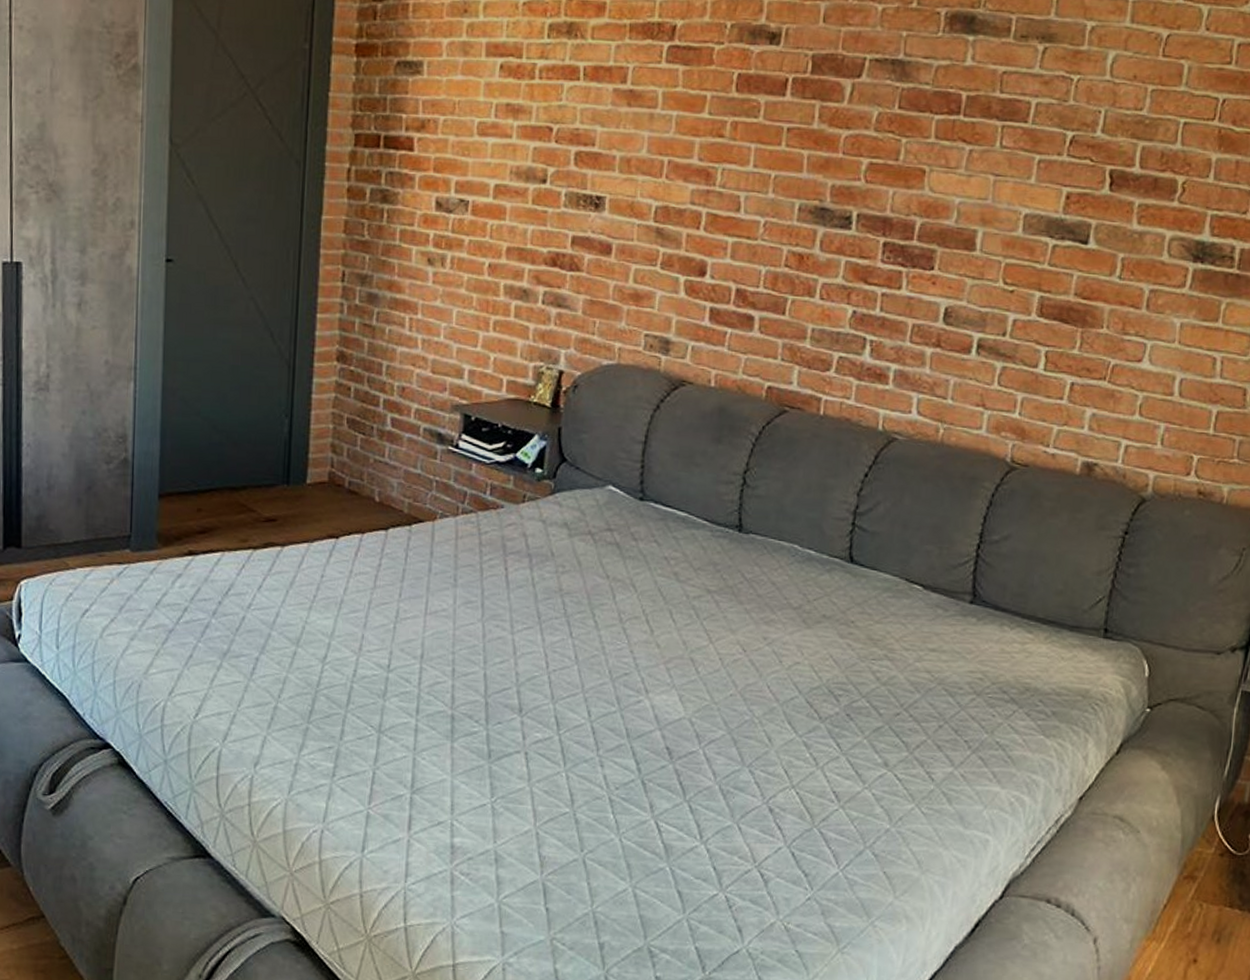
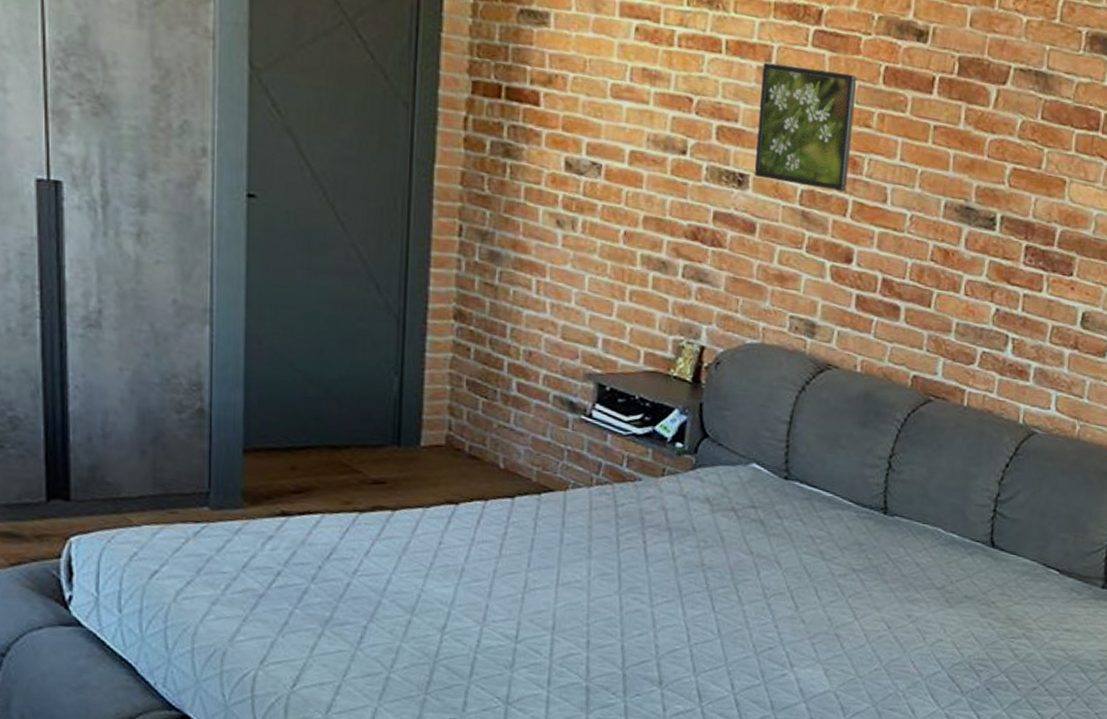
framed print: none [610,84,710,204] -> present [754,62,857,192]

